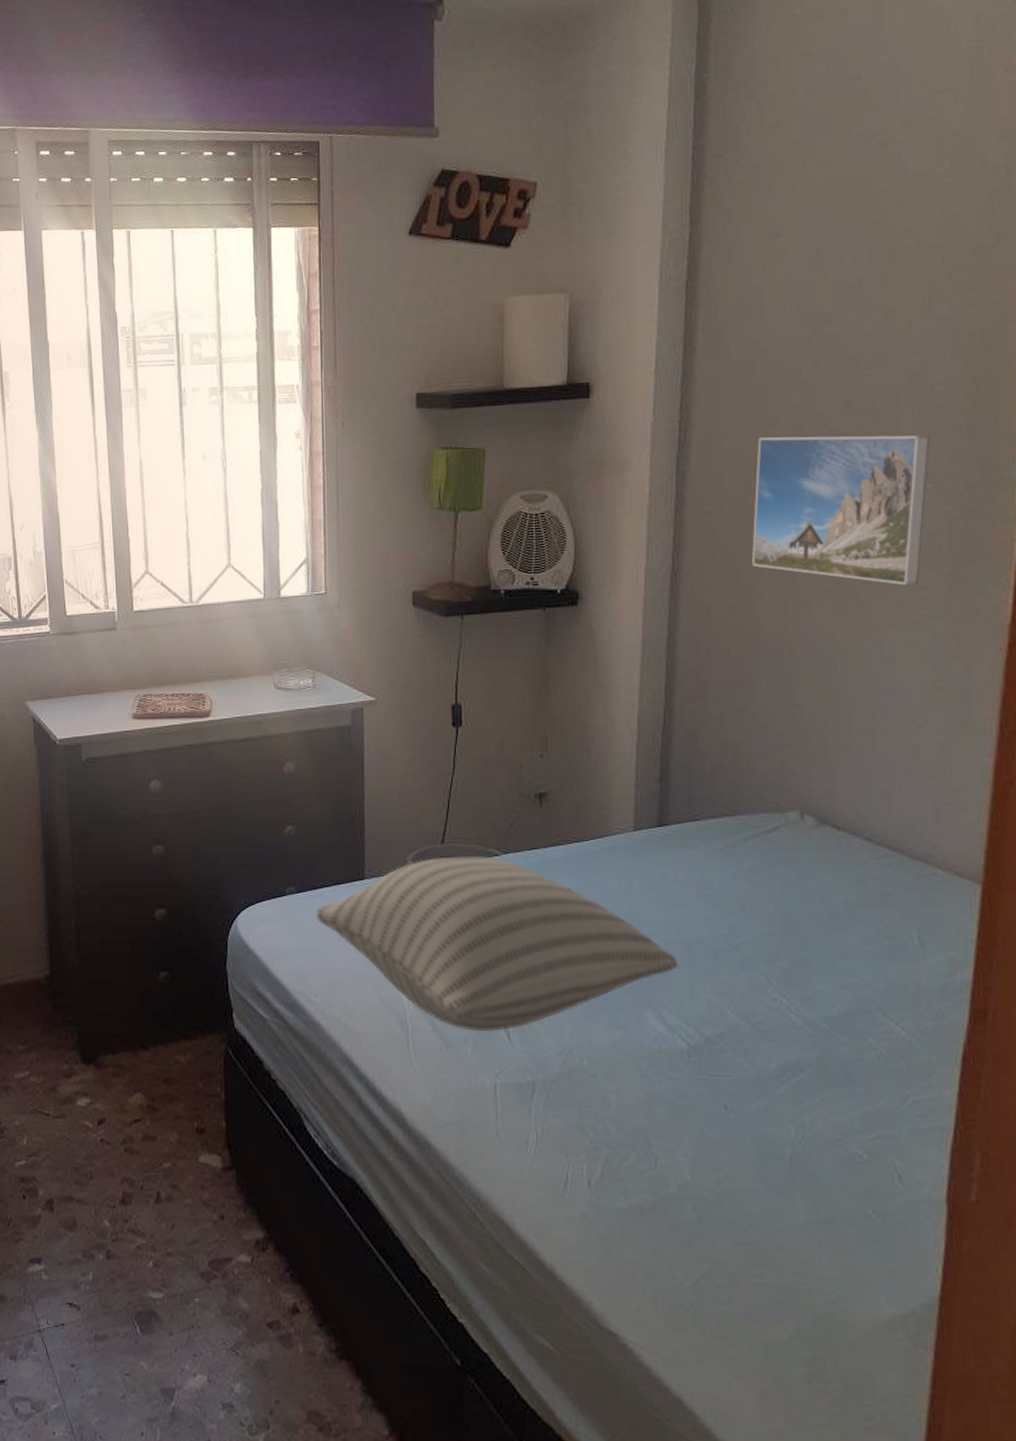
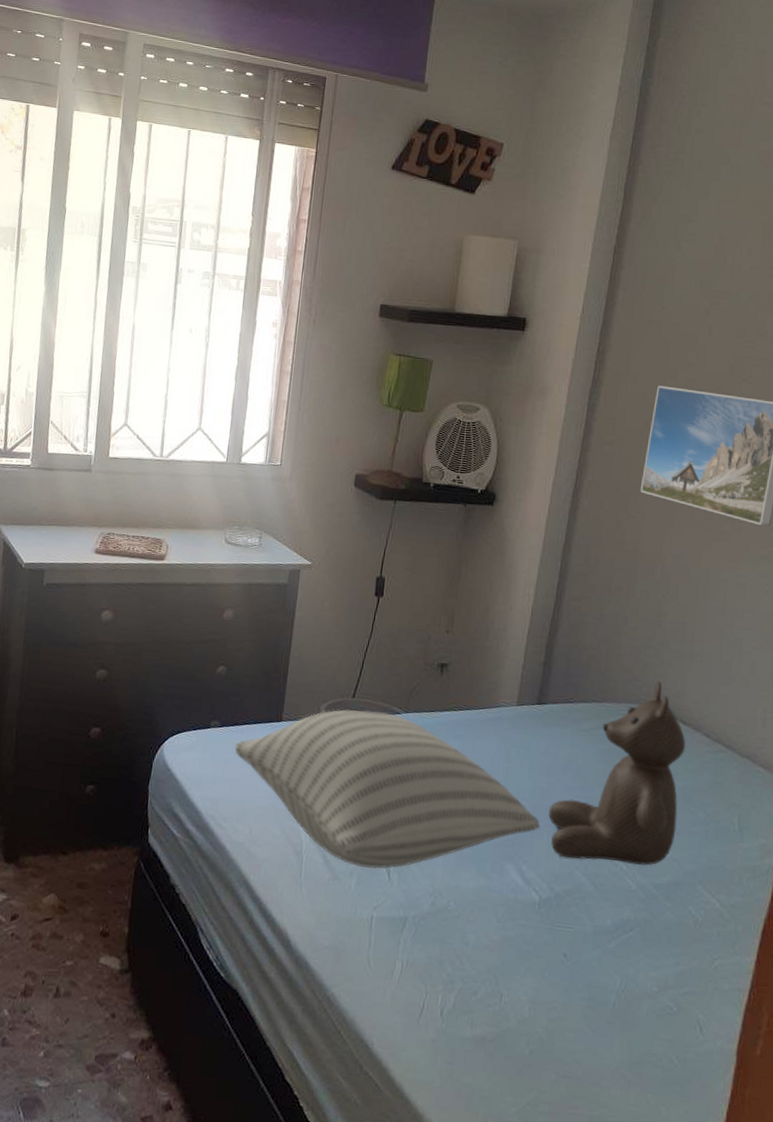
teddy bear: none [687,783,844,998] -> present [549,681,686,866]

